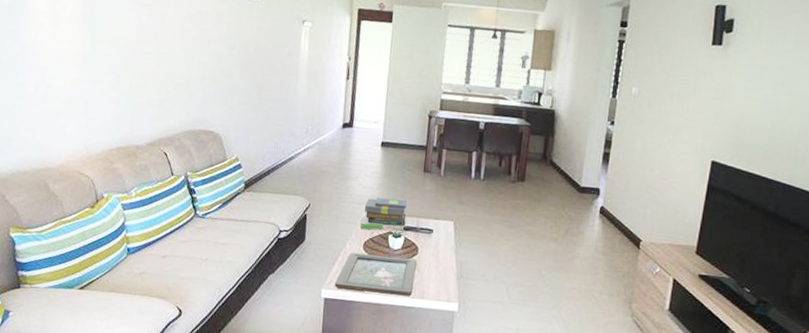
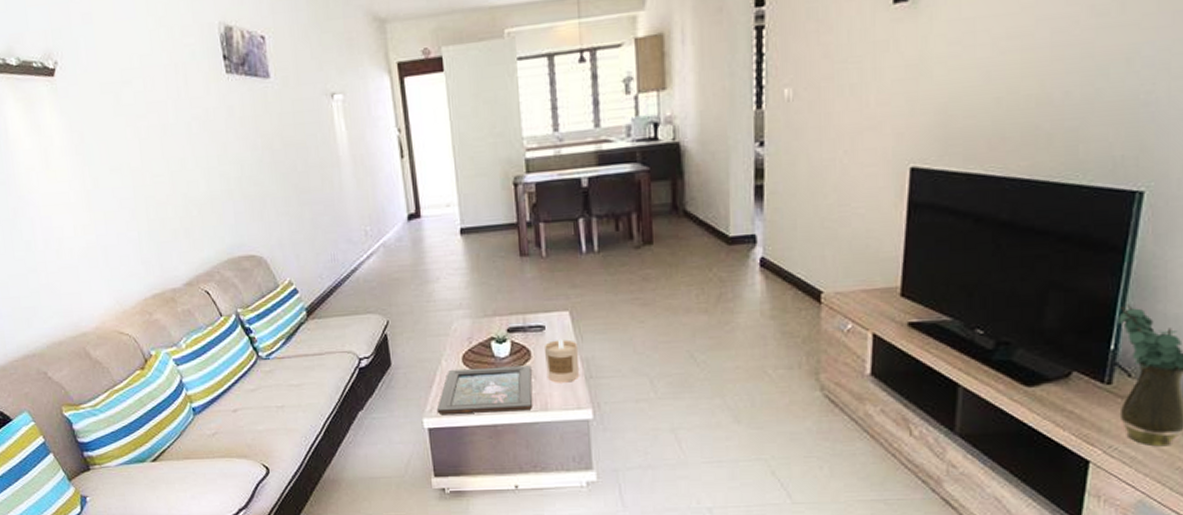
books: present [360,197,407,232] -> none [452,295,509,340]
candle: none [427,242,457,279] -> present [545,338,580,383]

